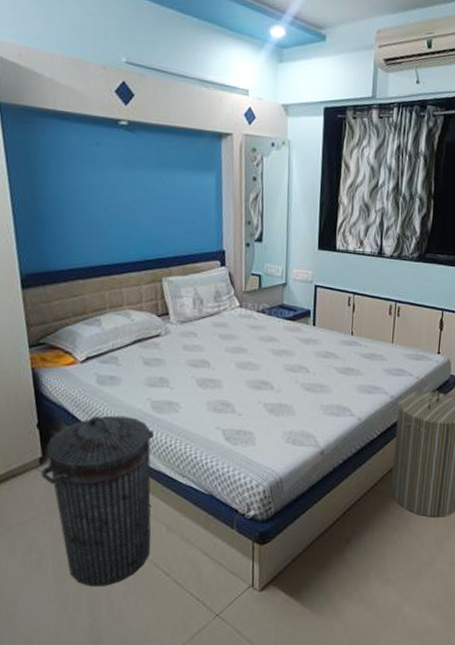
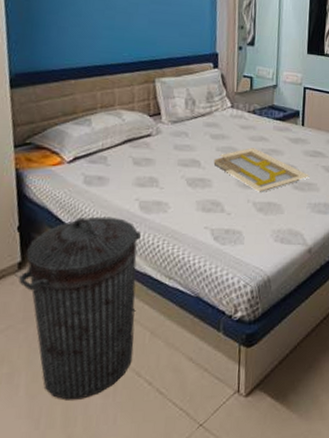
serving tray: none [223,348,322,394] -> present [213,148,310,192]

